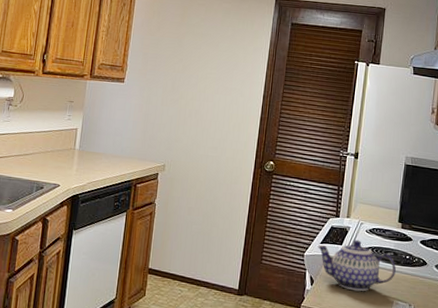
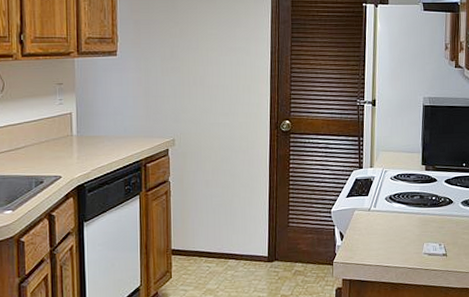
teapot: present [317,240,396,292] -> none [344,188,423,240]

